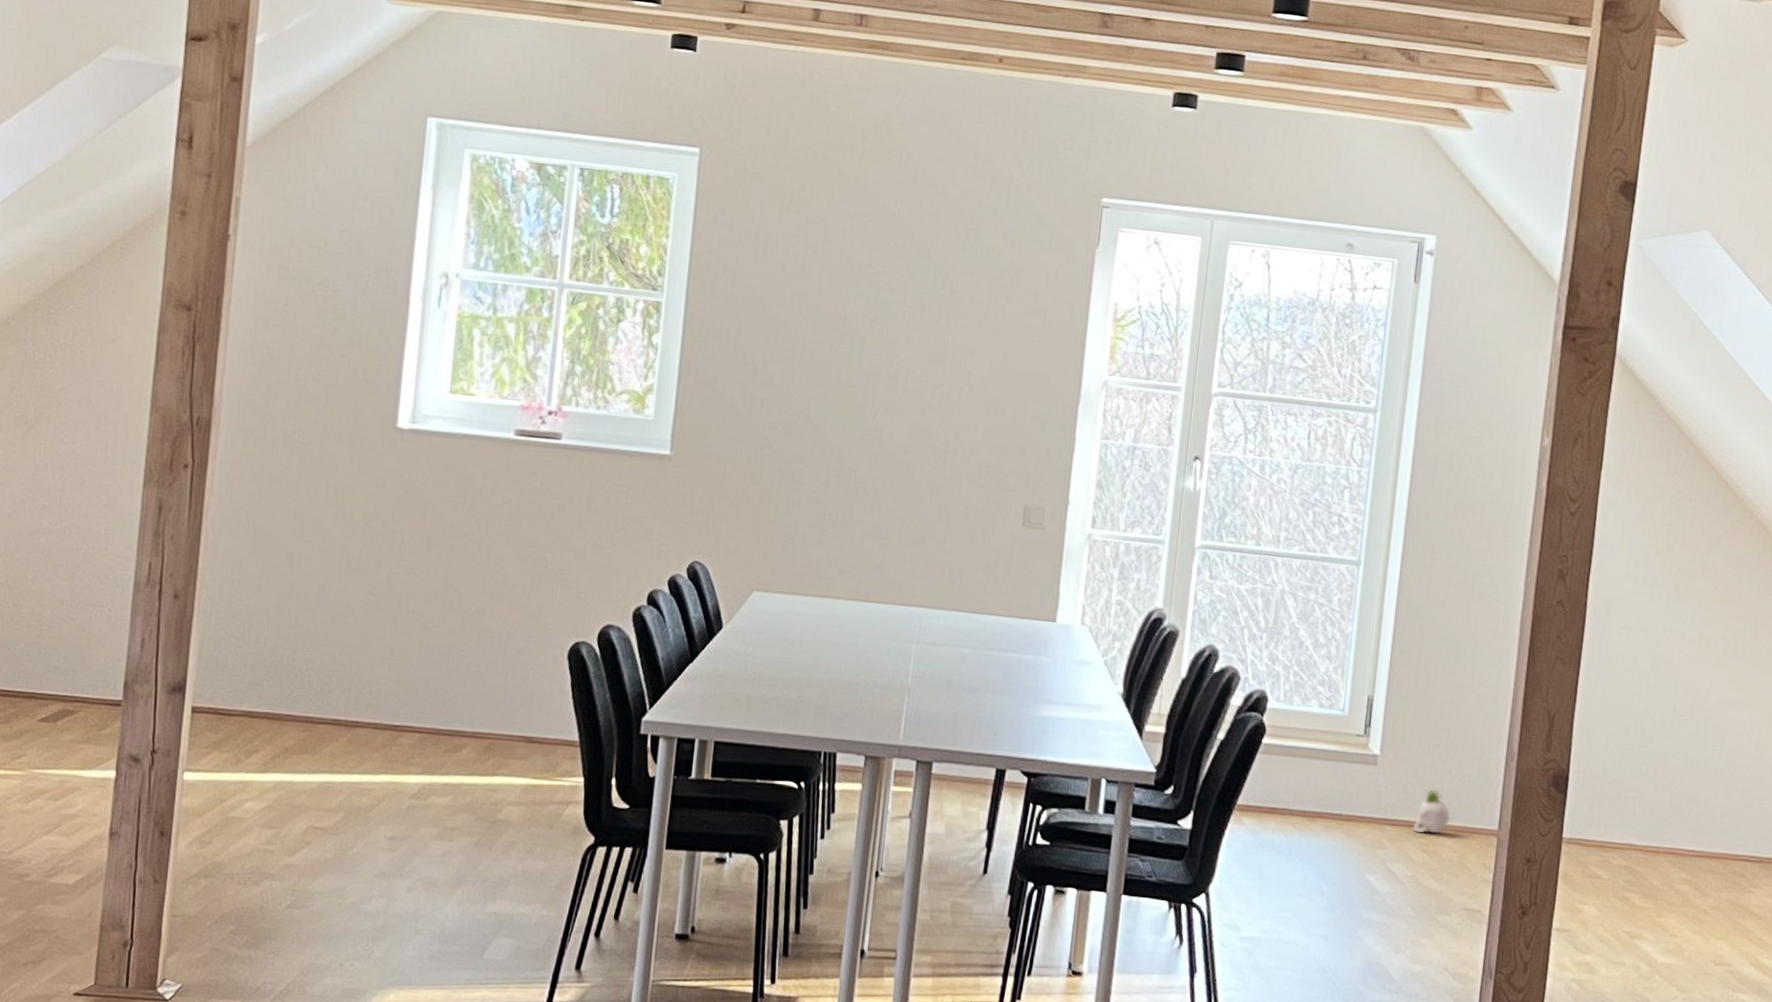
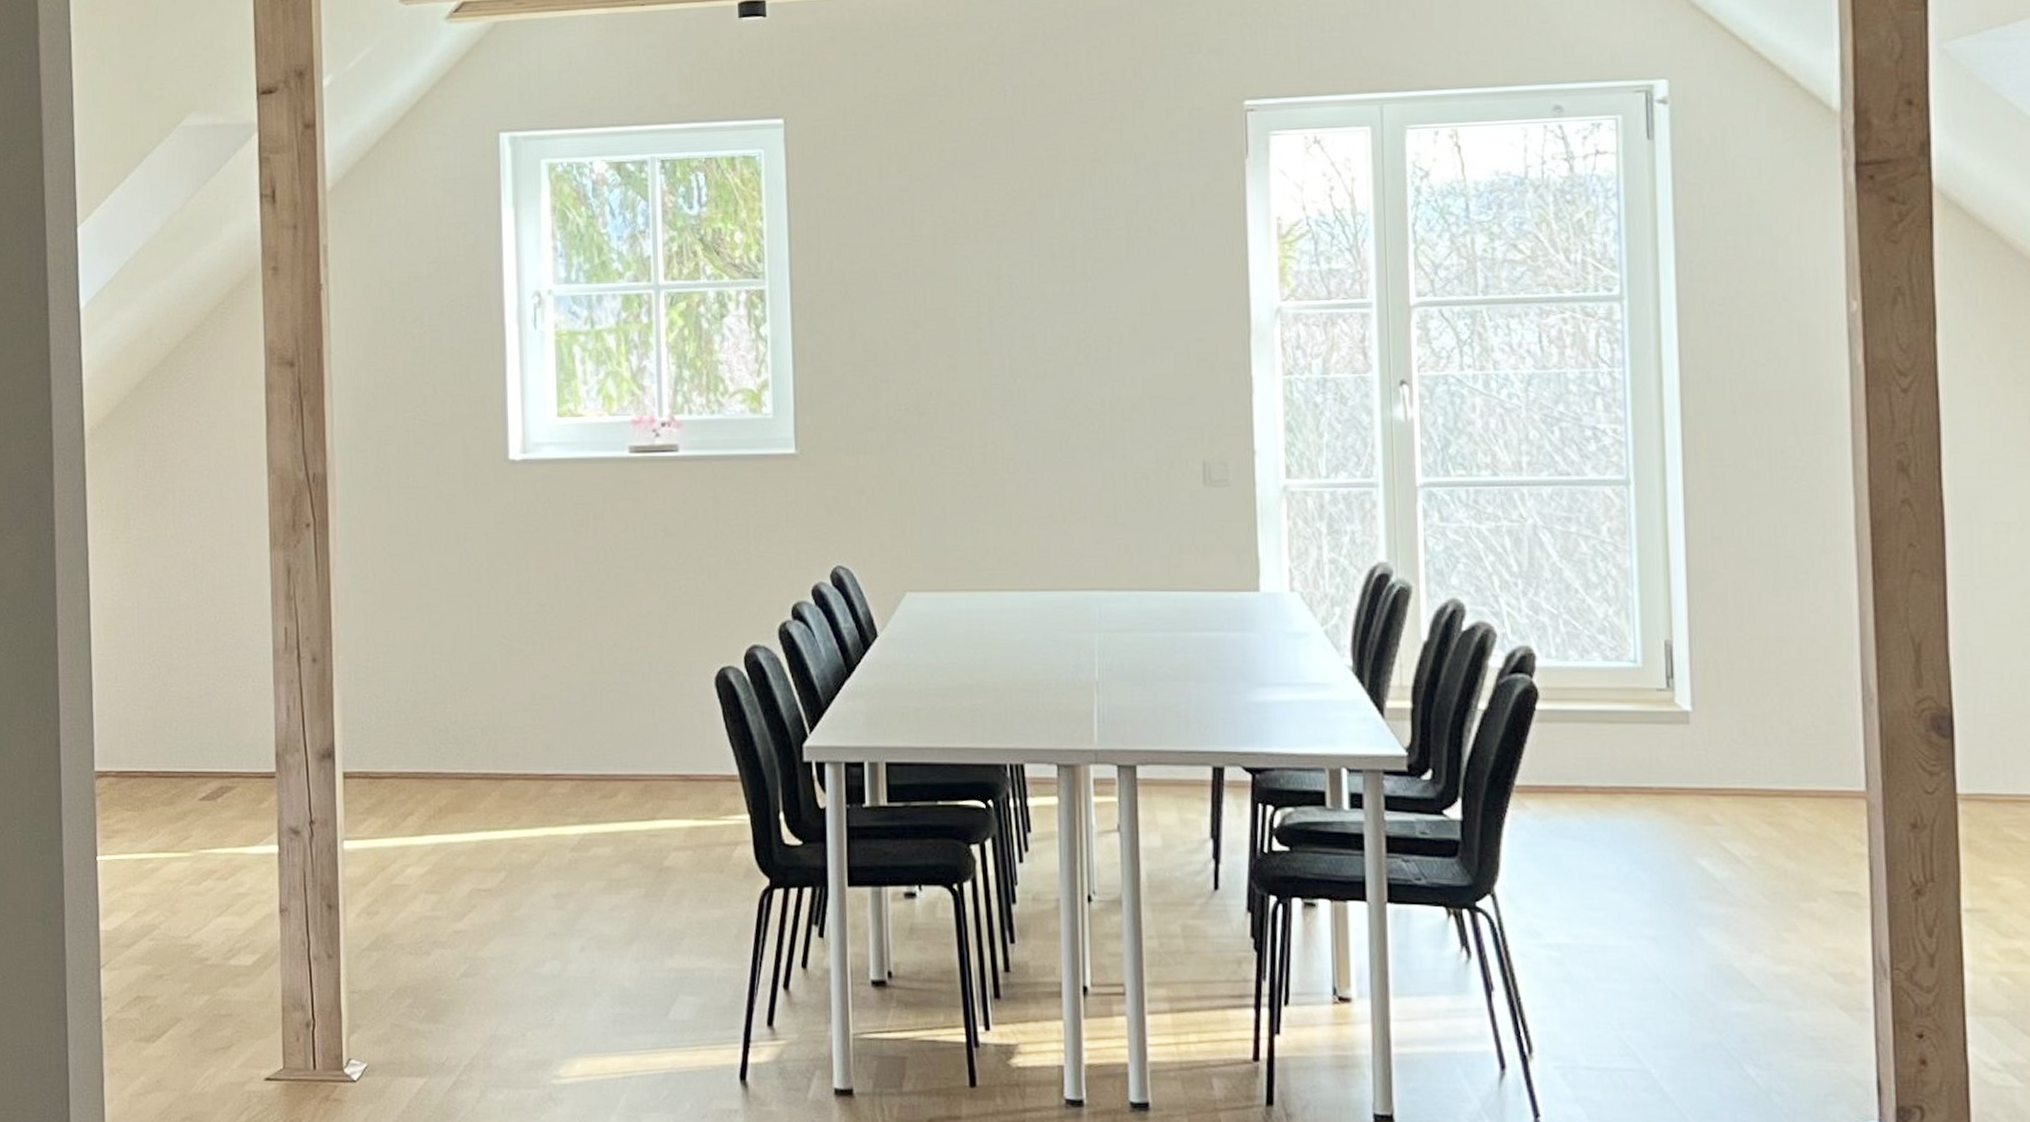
planter: present [1413,789,1451,834] -> none [1749,747,1799,803]

